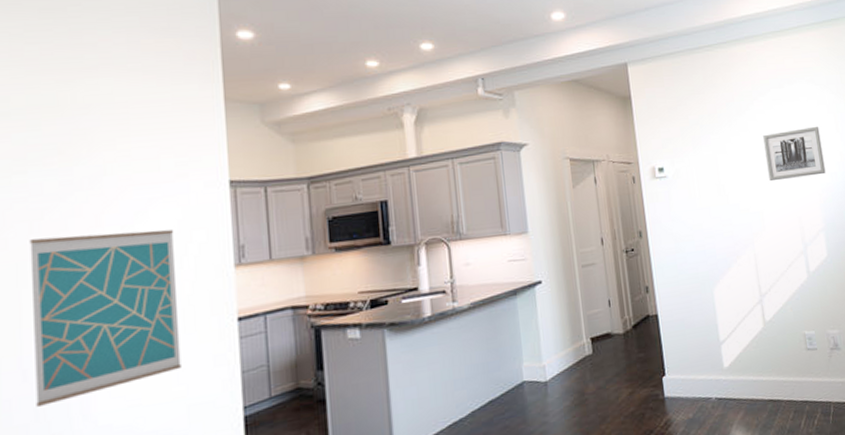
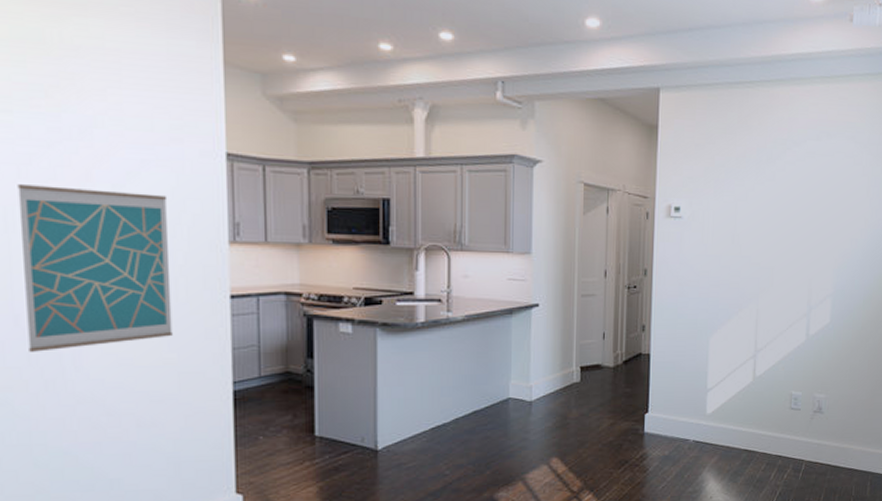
wall art: present [763,126,826,182] -> none [787,187,849,239]

